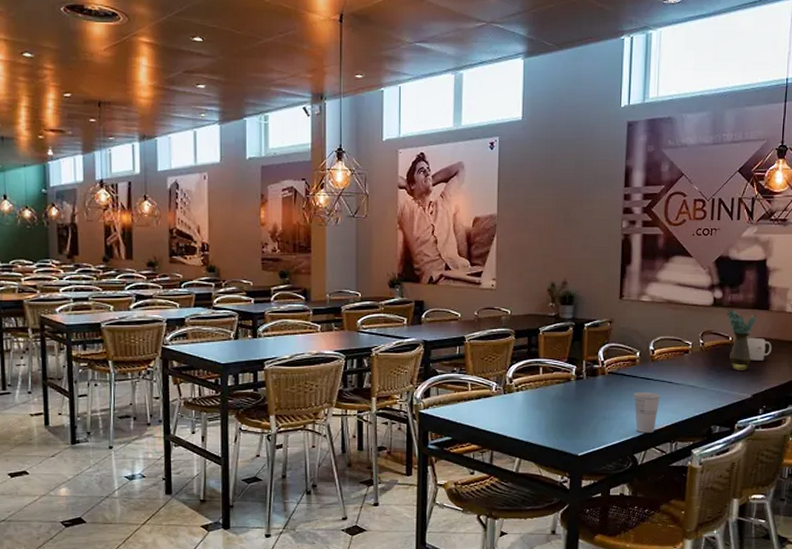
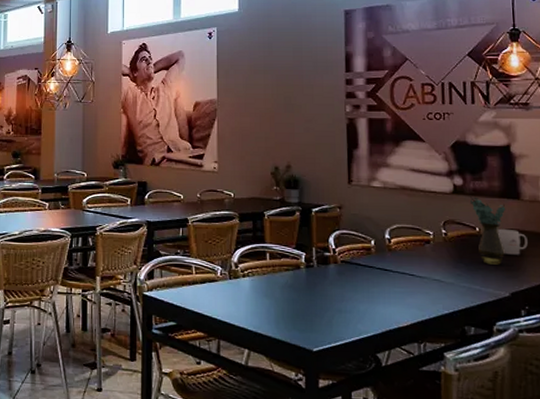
cup: present [633,391,661,433] -> none [371,283,403,330]

